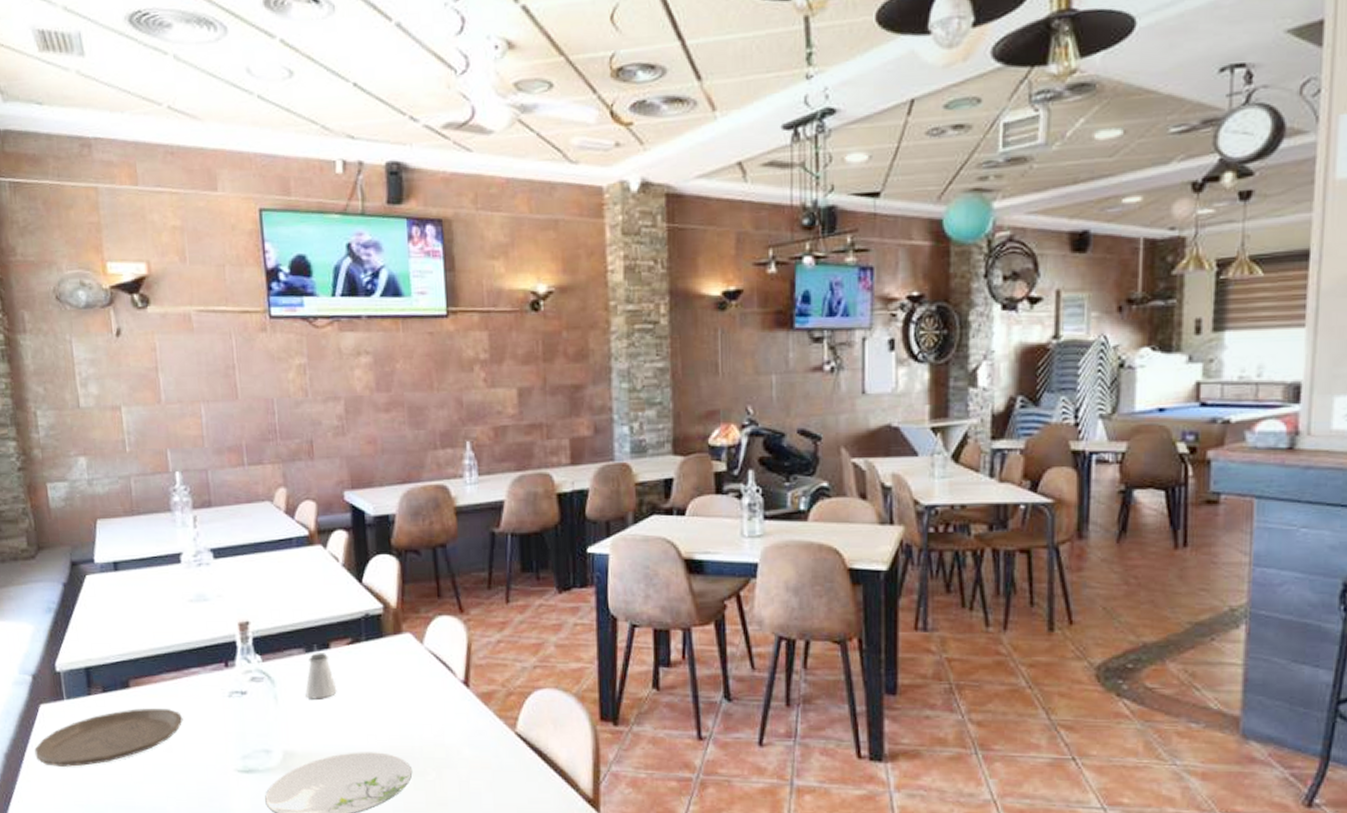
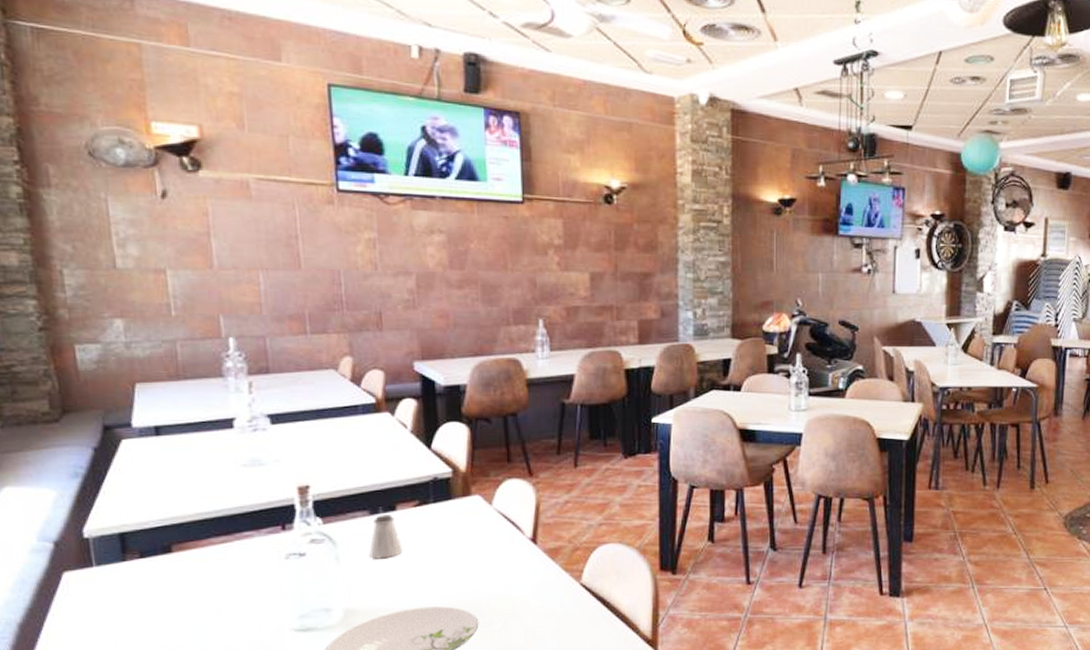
plate: present [34,708,183,767] -> none [56,572,234,635]

